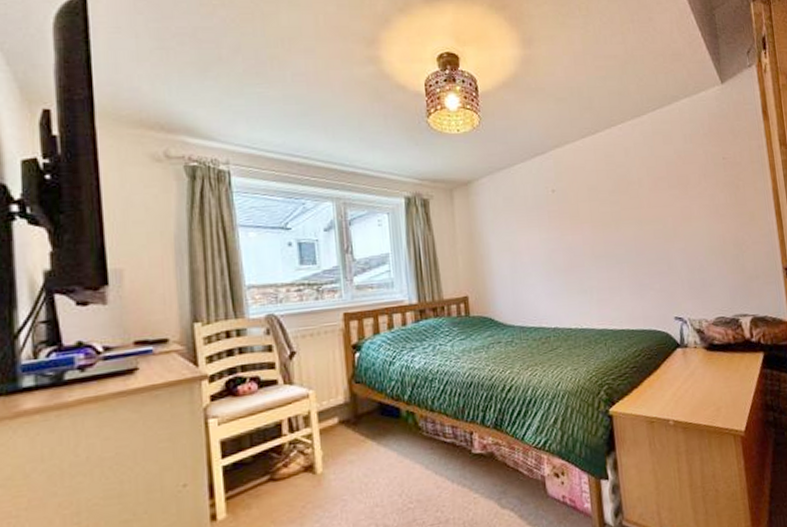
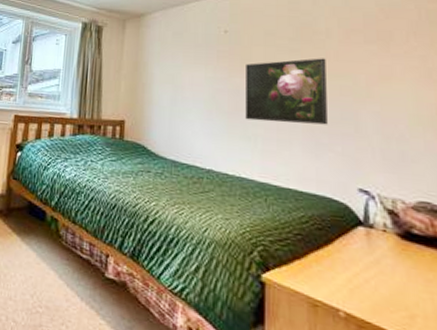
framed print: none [575,206,647,275] -> present [245,58,328,125]

